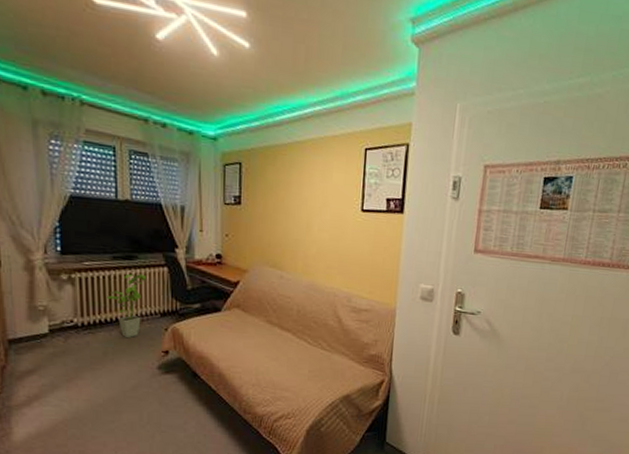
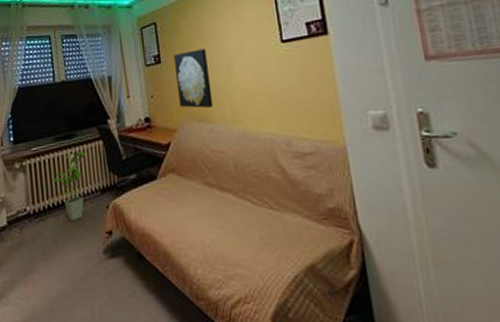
wall art: none [254,199,289,257] -> present [173,48,213,109]

